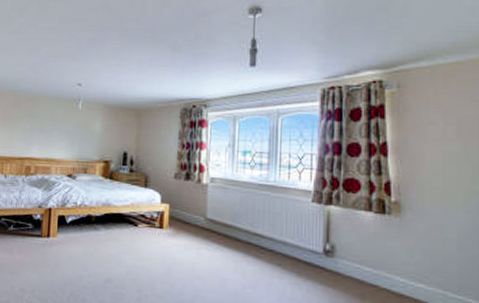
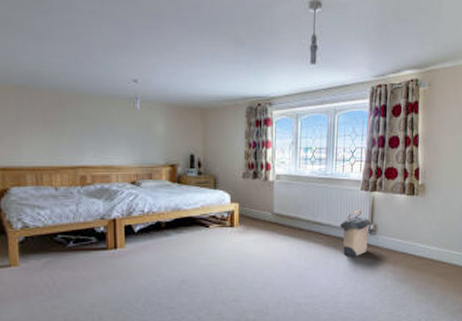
laundry hamper: none [285,224,328,281] -> present [339,210,372,257]

